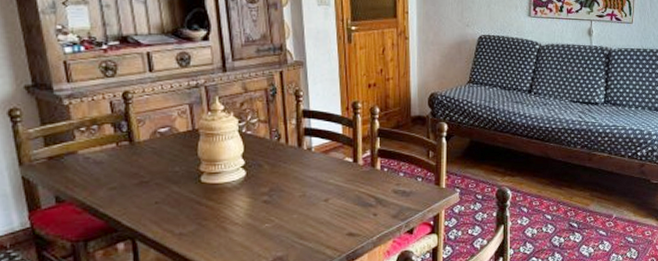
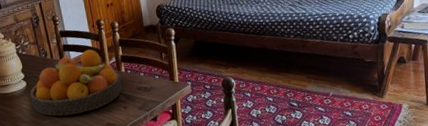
fruit bowl: none [248,137,375,220] -> present [30,49,122,116]

